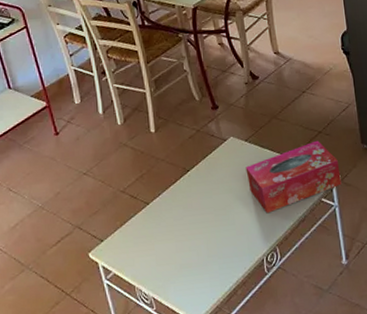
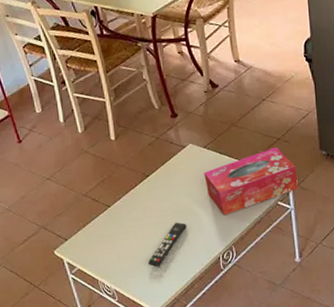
remote control: none [187,220,229,271] -> present [147,222,187,267]

